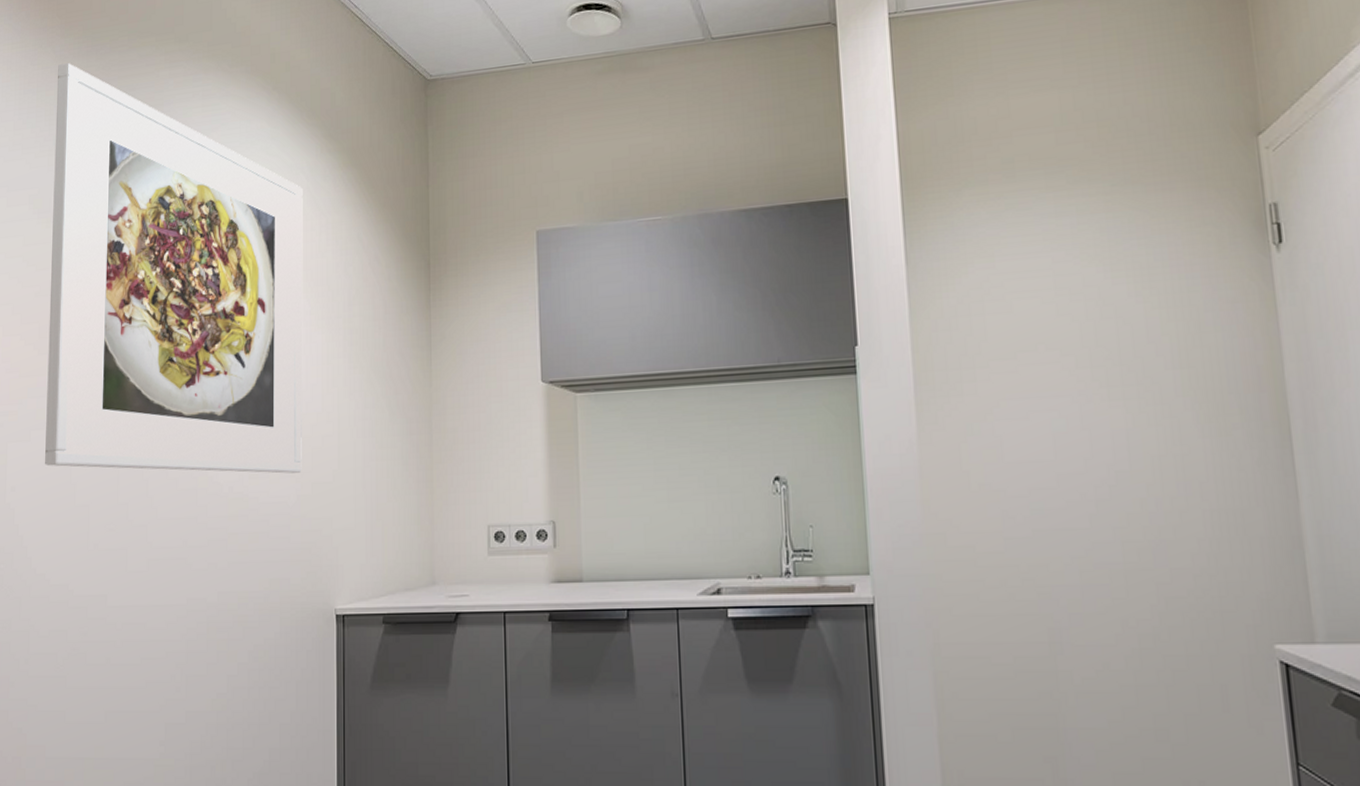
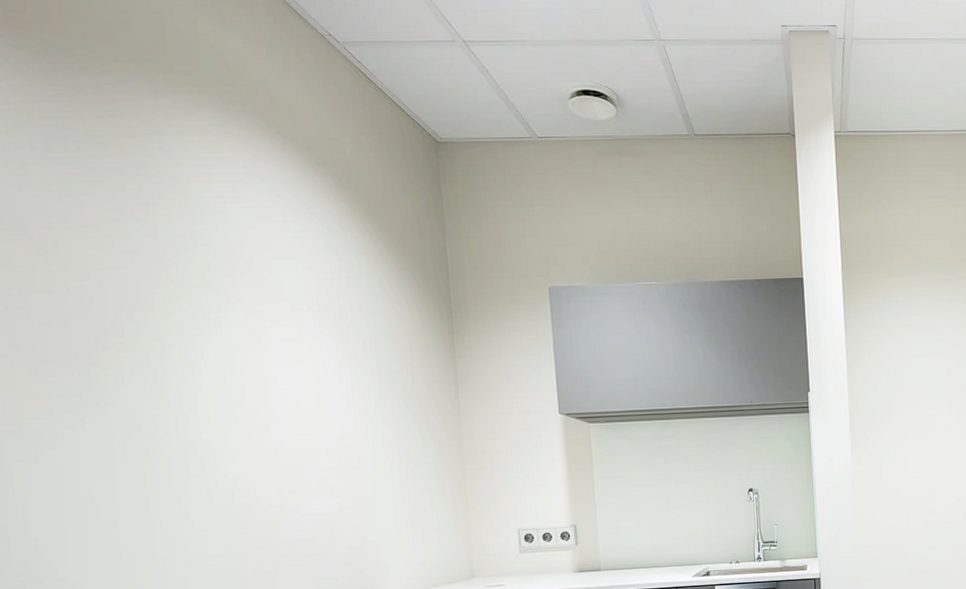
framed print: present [45,63,303,474] -> none [15,78,341,490]

